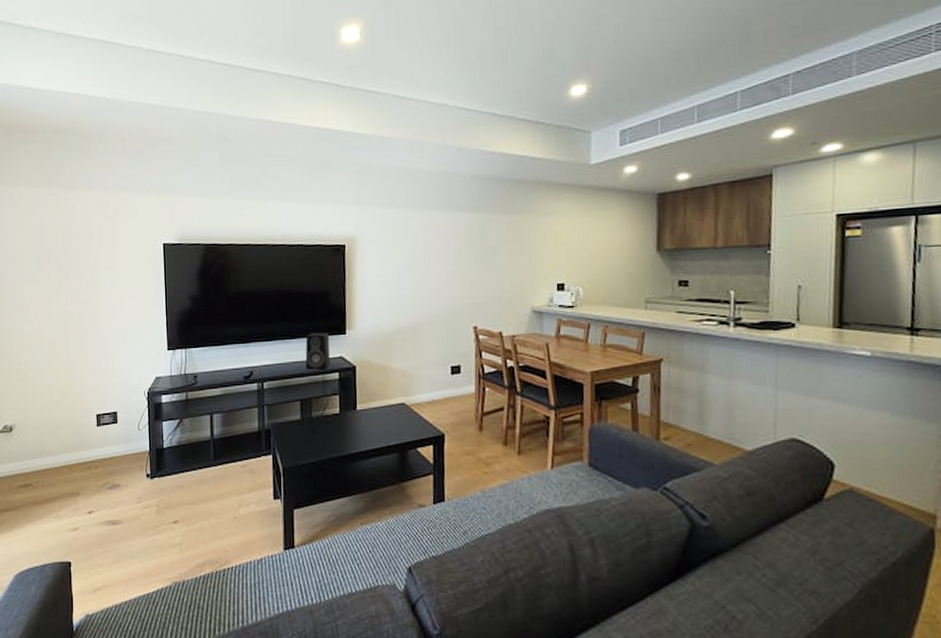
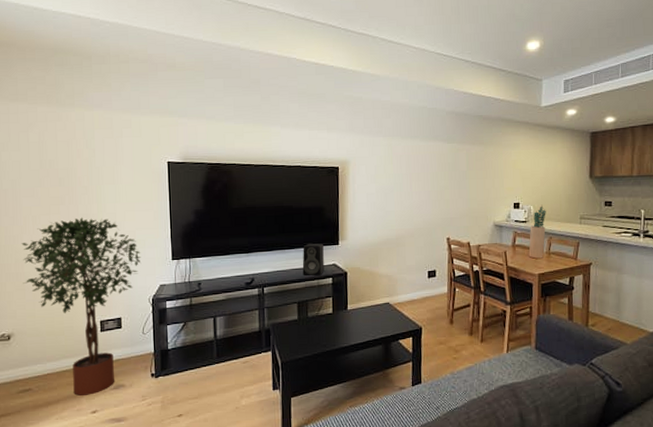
potted tree: none [23,304,137,494] -> present [21,217,141,396]
vase: none [577,285,600,354] -> present [528,204,546,260]

